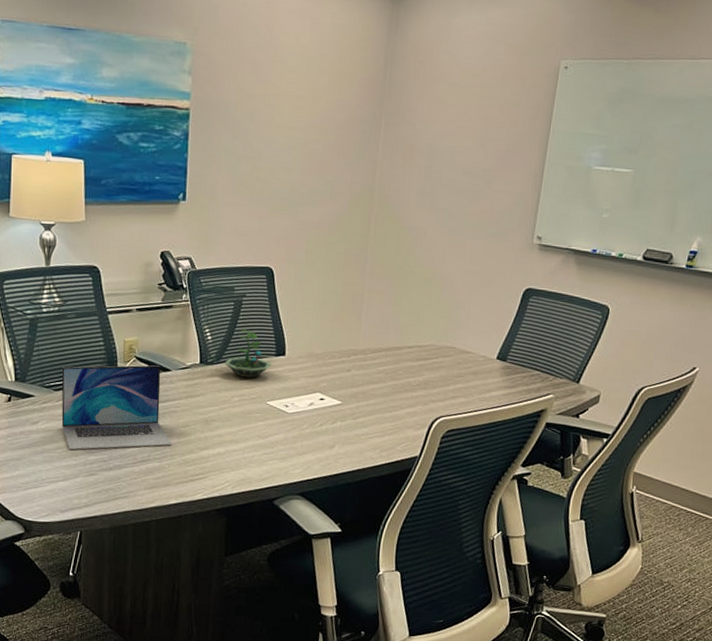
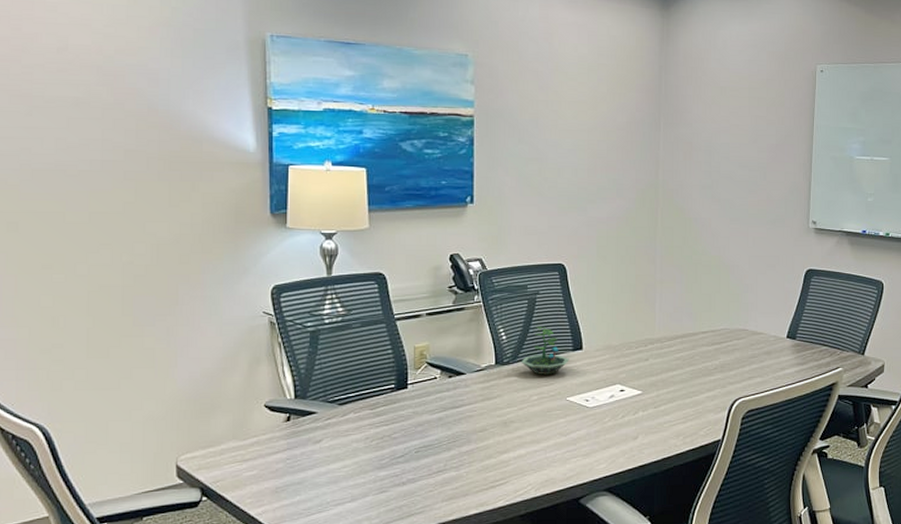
laptop: present [61,365,172,450] -> none [347,370,470,468]

